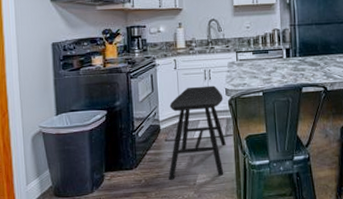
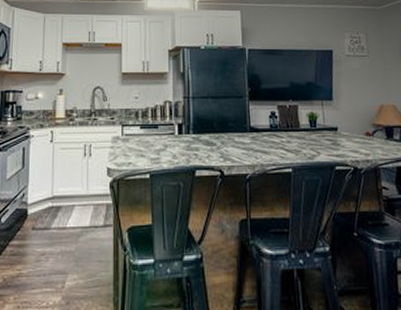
stool: present [168,85,226,180] -> none [32,163,104,280]

